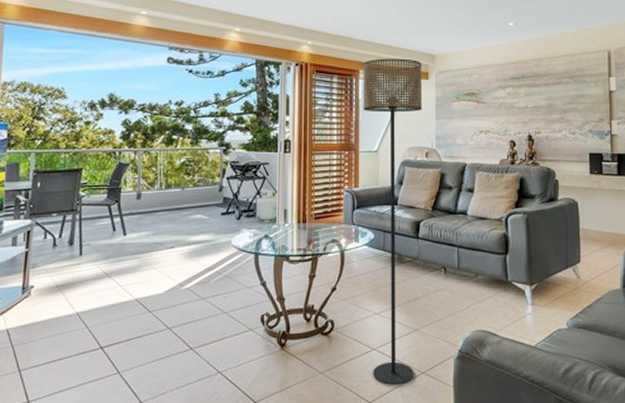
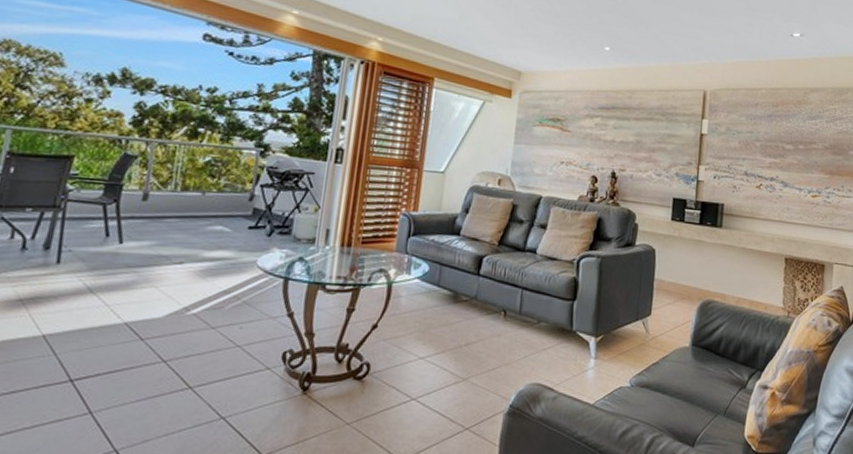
floor lamp: present [363,58,422,385] -> none [409,67,506,441]

